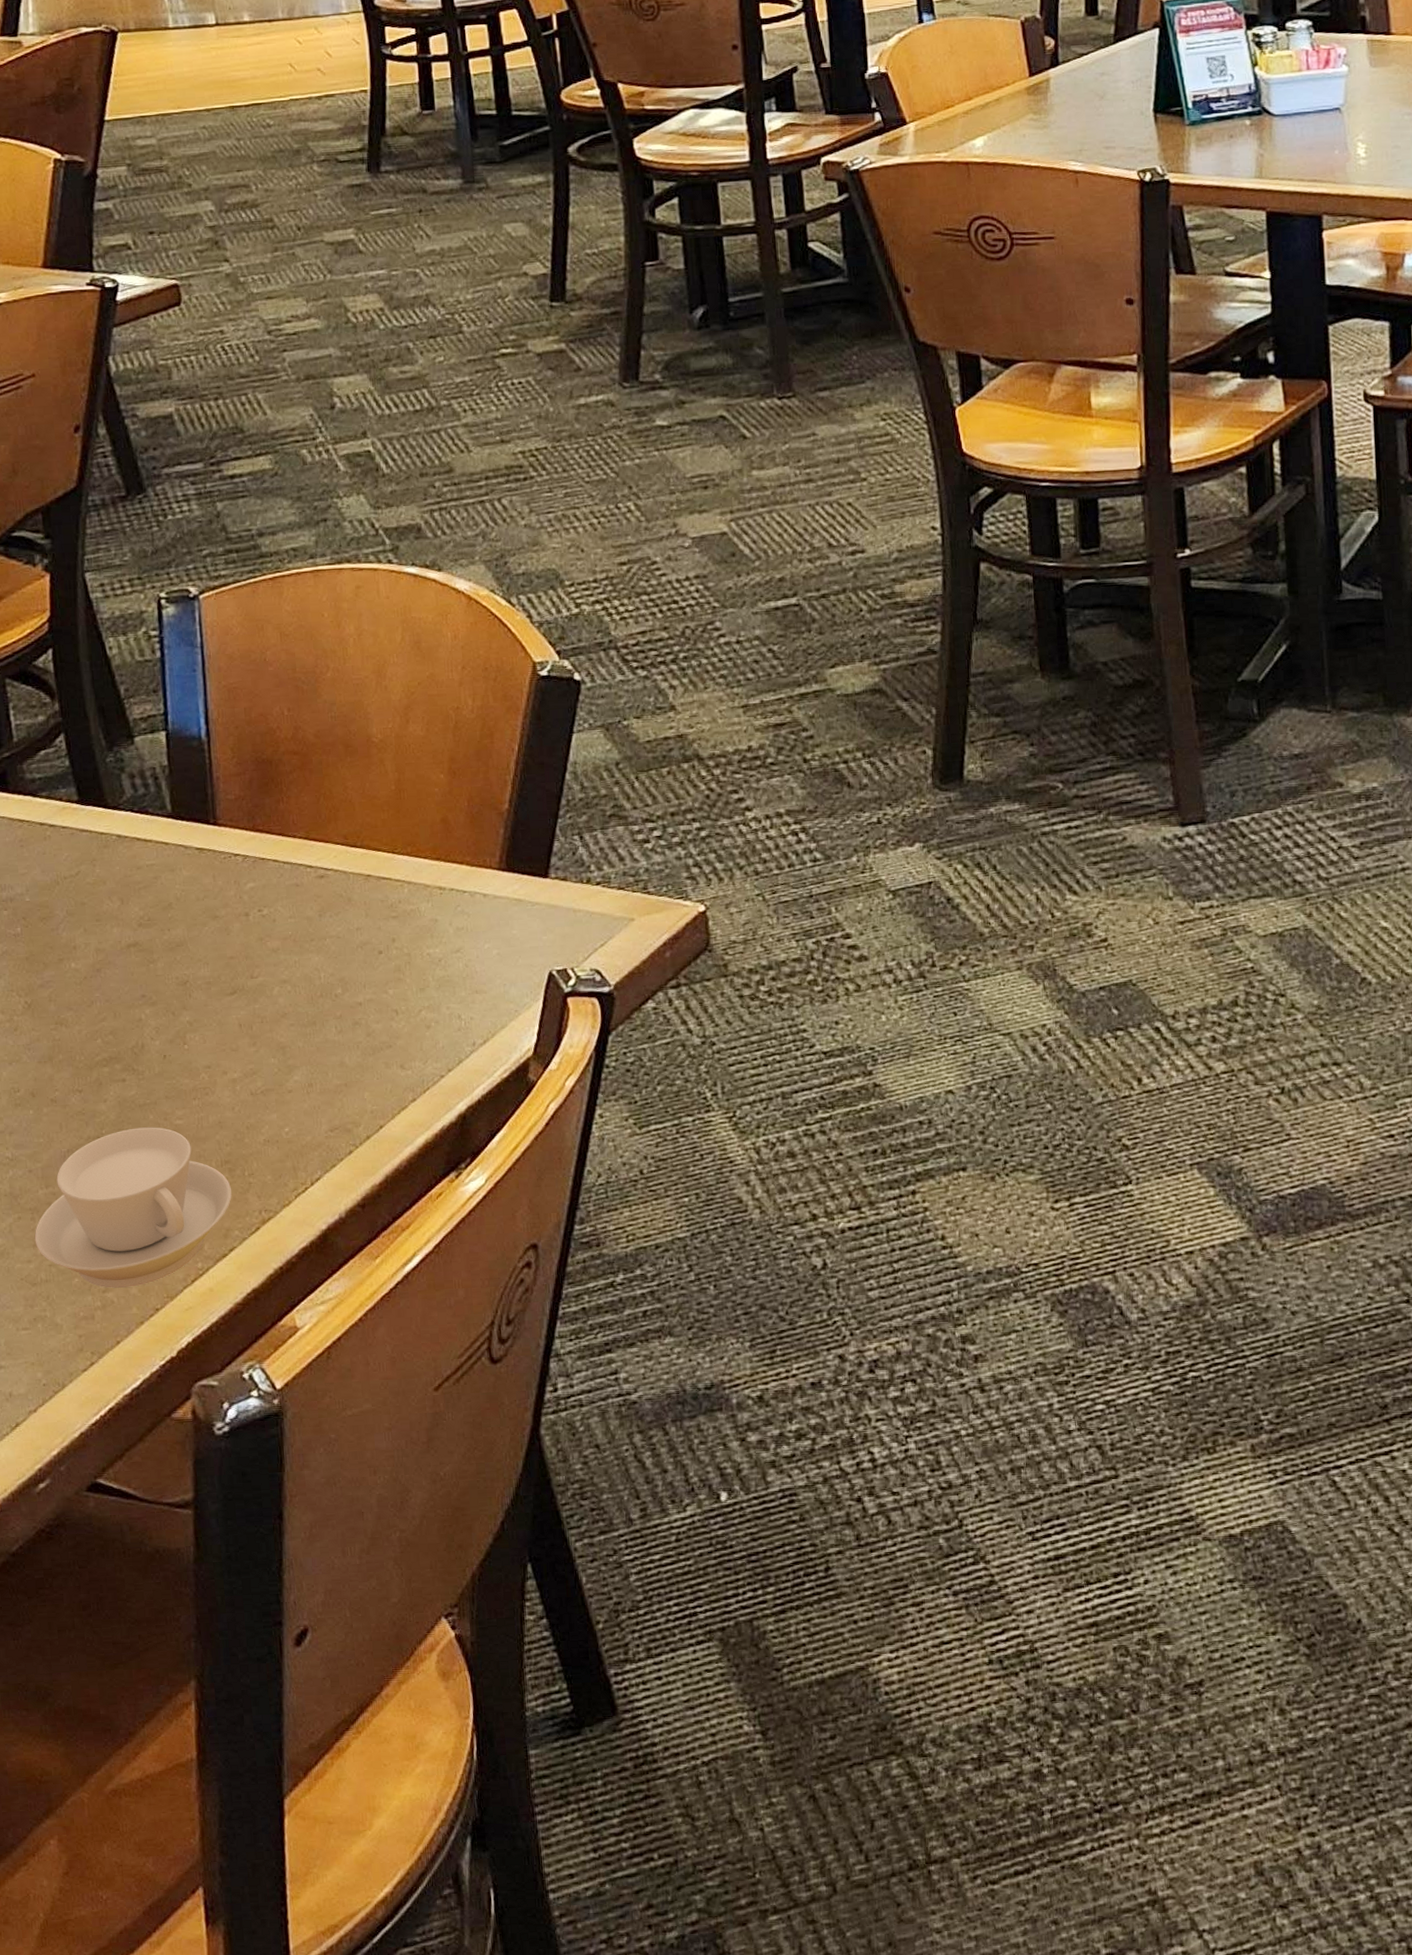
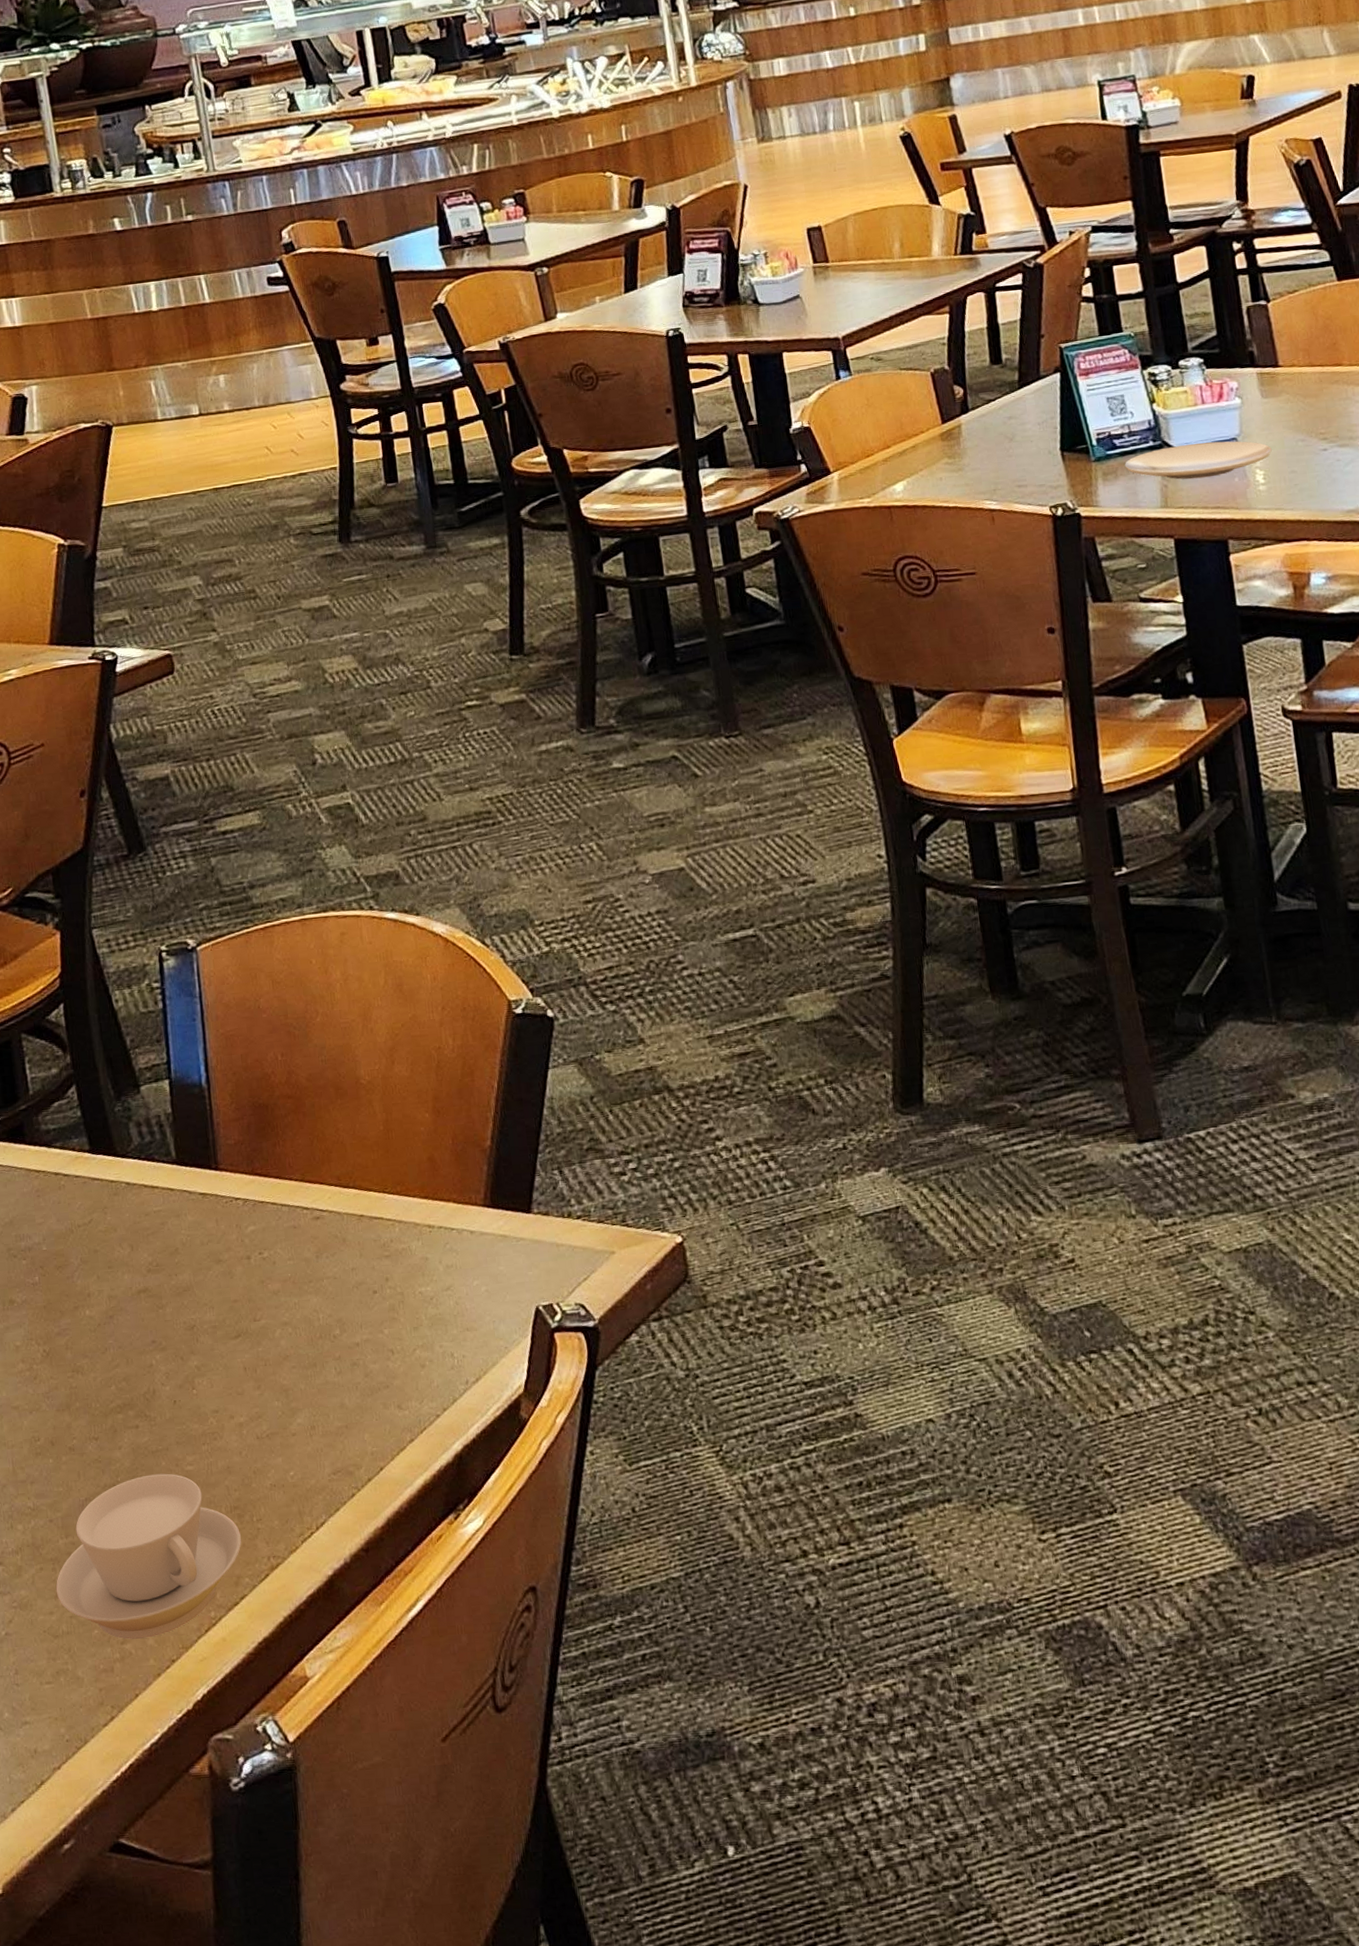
plate: none [1220,110,1376,150] -> present [1125,441,1272,480]

